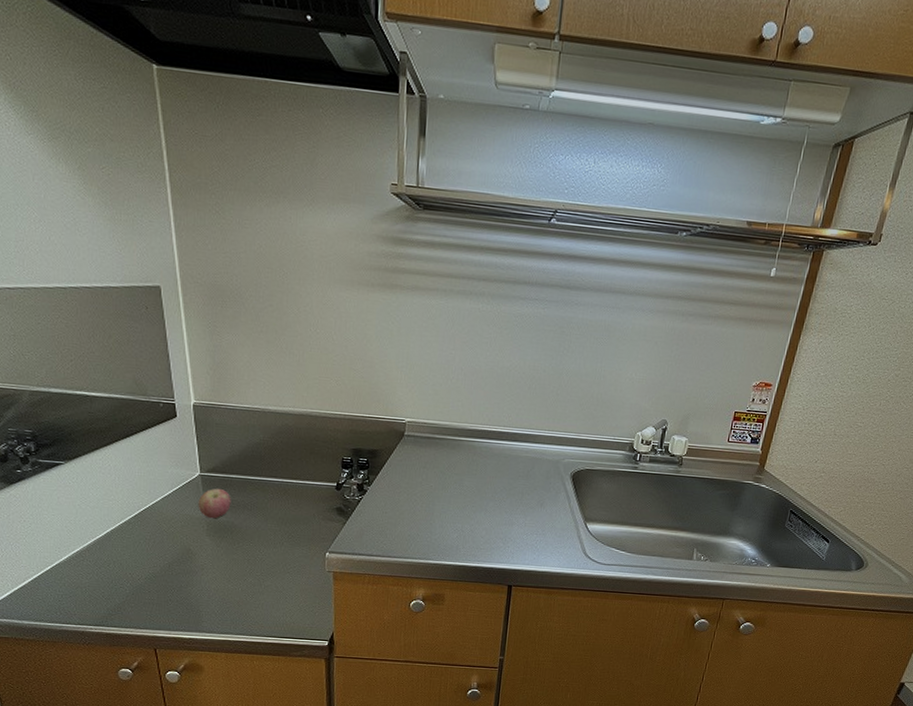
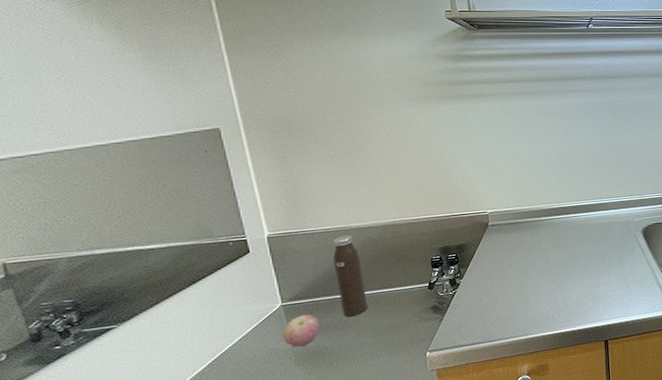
water bottle: none [250,417,277,501] -> present [333,235,368,317]

